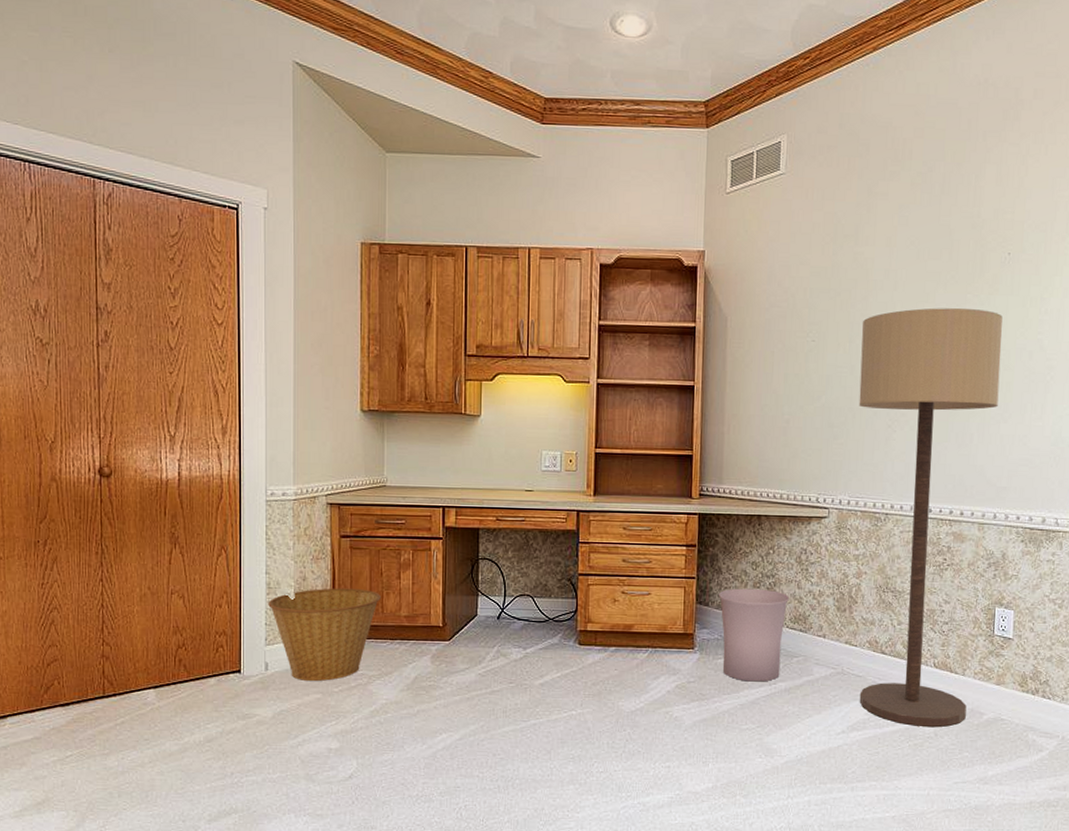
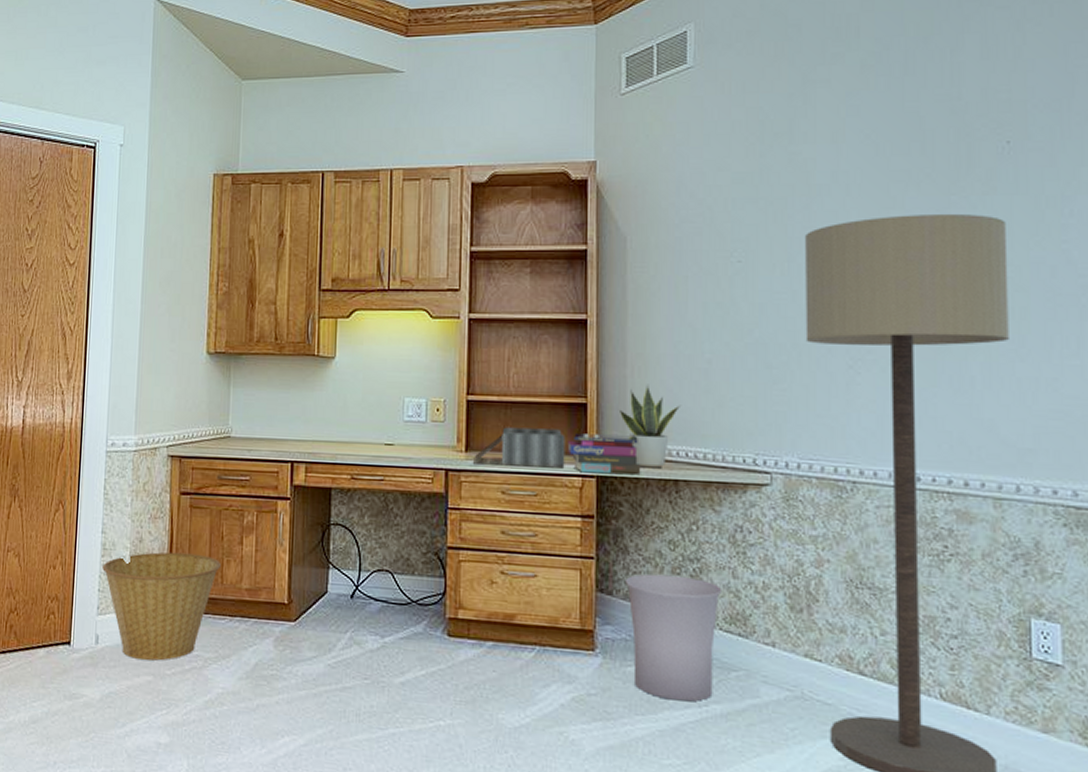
desk organizer: none [599,475,675,509] -> present [472,427,566,470]
books: none [676,479,733,512] -> present [567,433,641,475]
potted plant: none [718,439,764,507] -> present [620,384,680,469]

